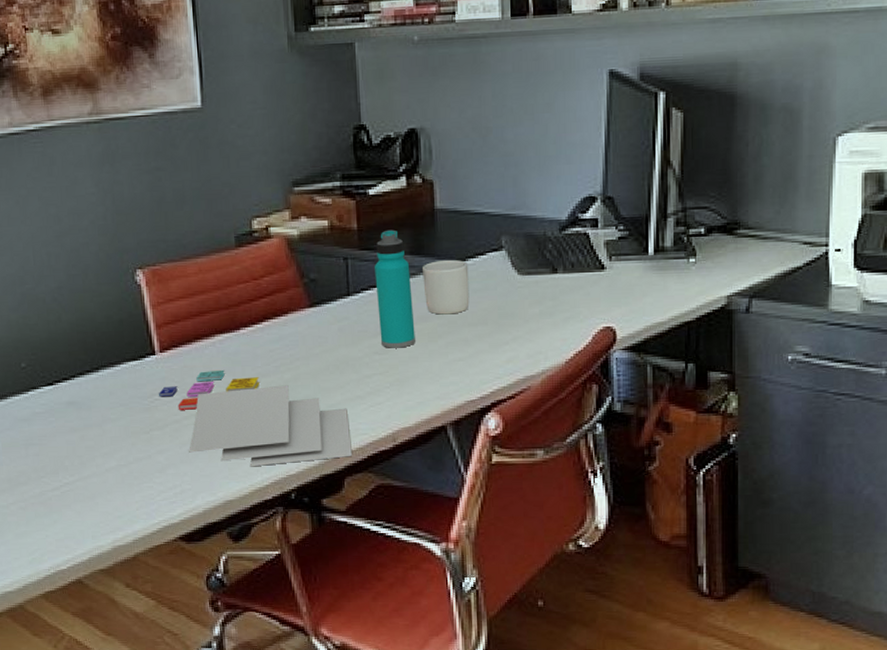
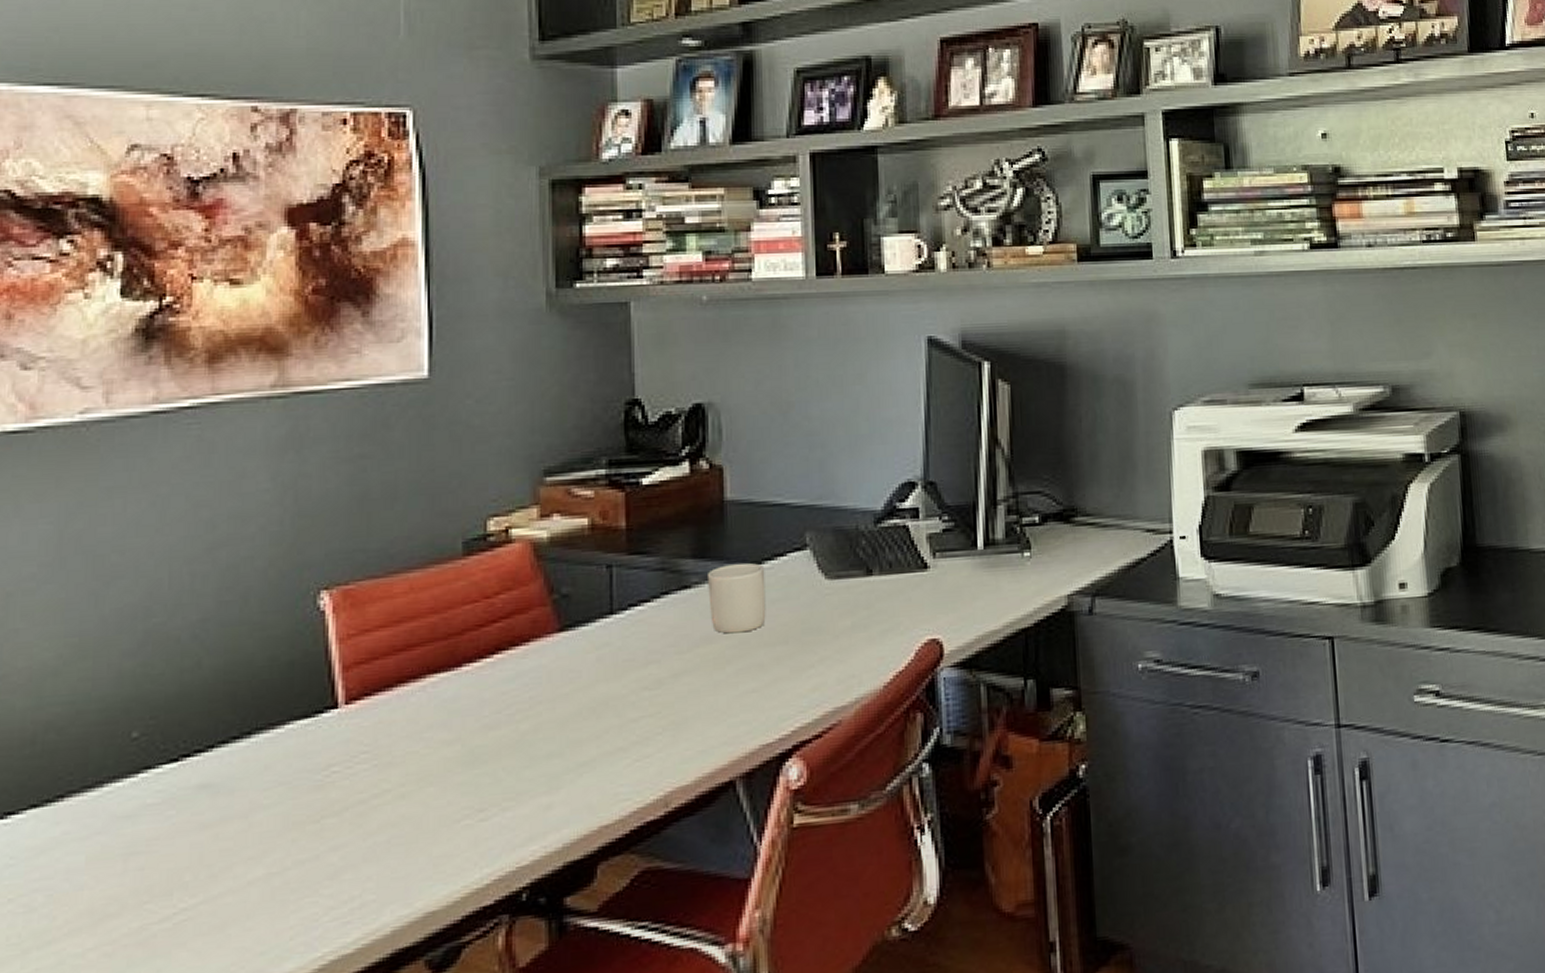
books: present [158,369,261,410] -> none [337,723,487,785]
papers: present [189,385,352,467] -> none [377,739,609,860]
water bottle: present [375,229,415,348] -> none [647,527,697,681]

